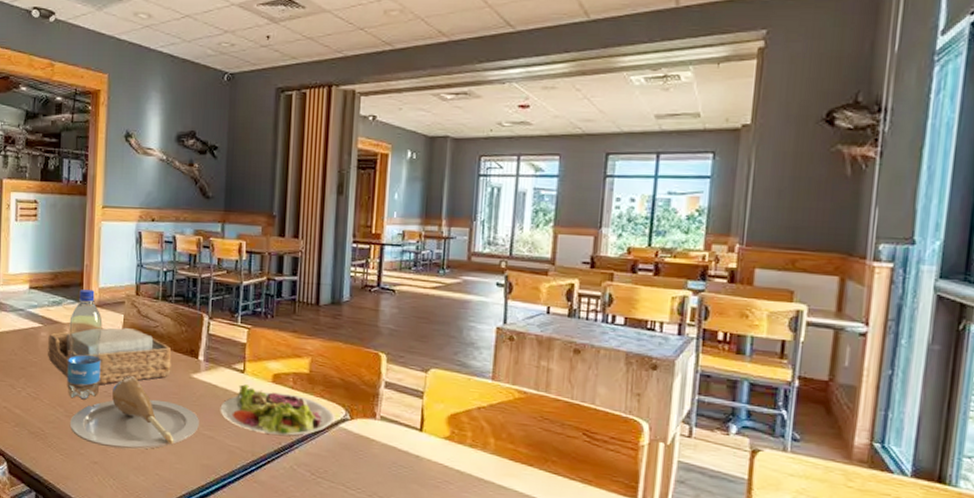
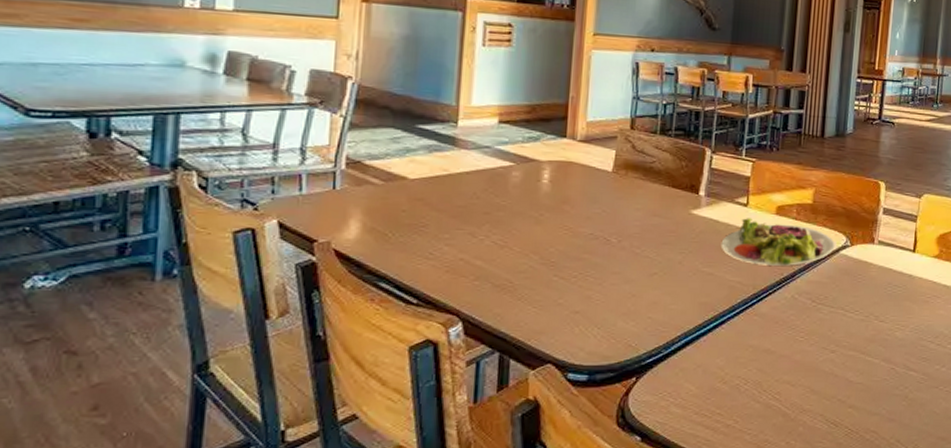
napkin holder: present [48,327,172,385] -> none [520,163,670,226]
bottle: present [67,289,103,401] -> none [544,123,590,246]
plate: present [69,375,199,450] -> none [545,214,698,294]

